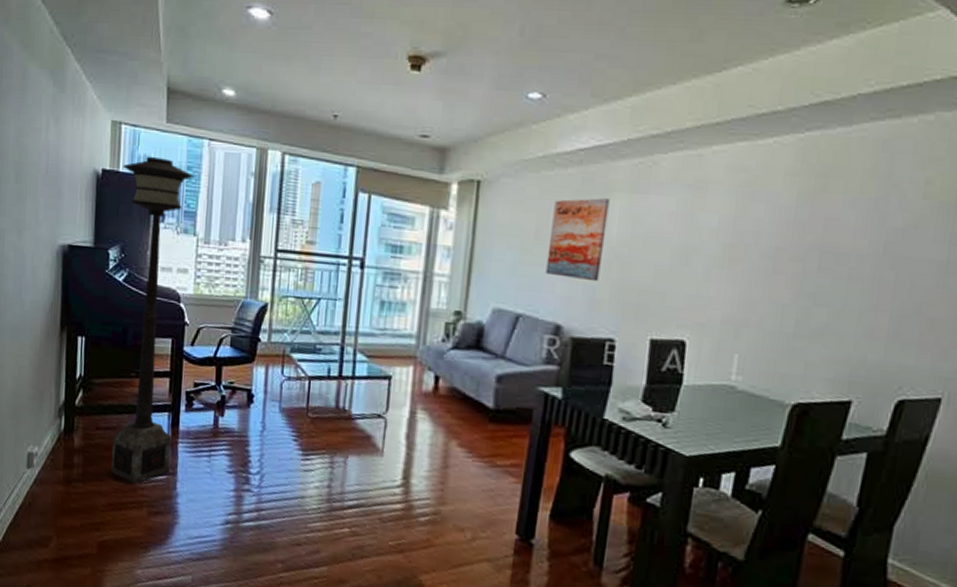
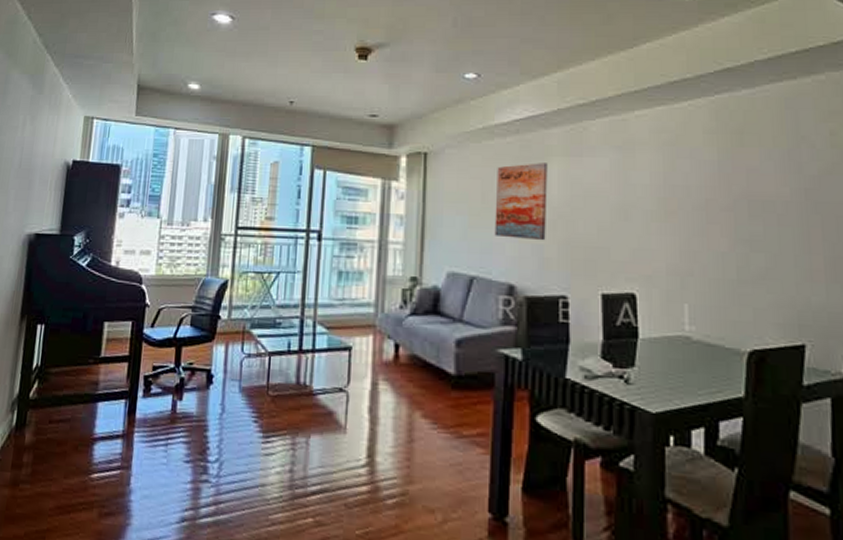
floor lamp: present [111,156,193,484] -> none [62,146,159,481]

